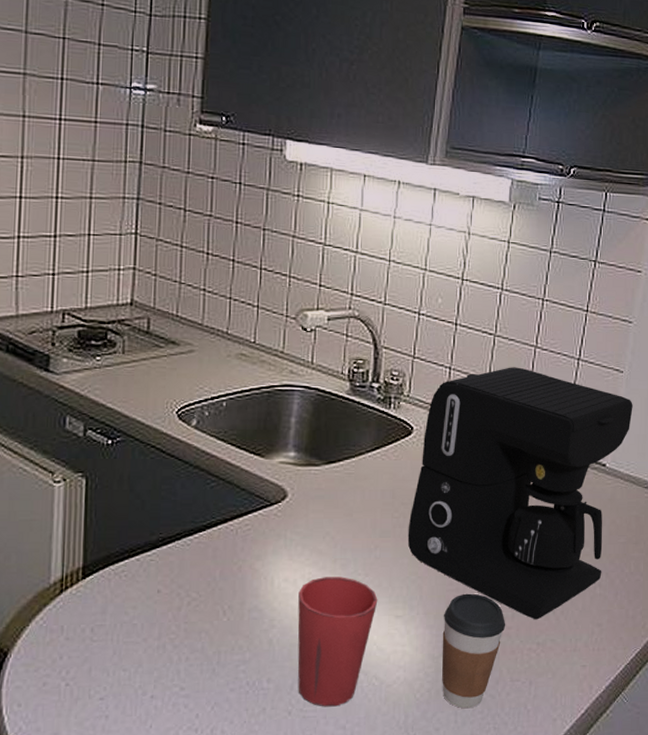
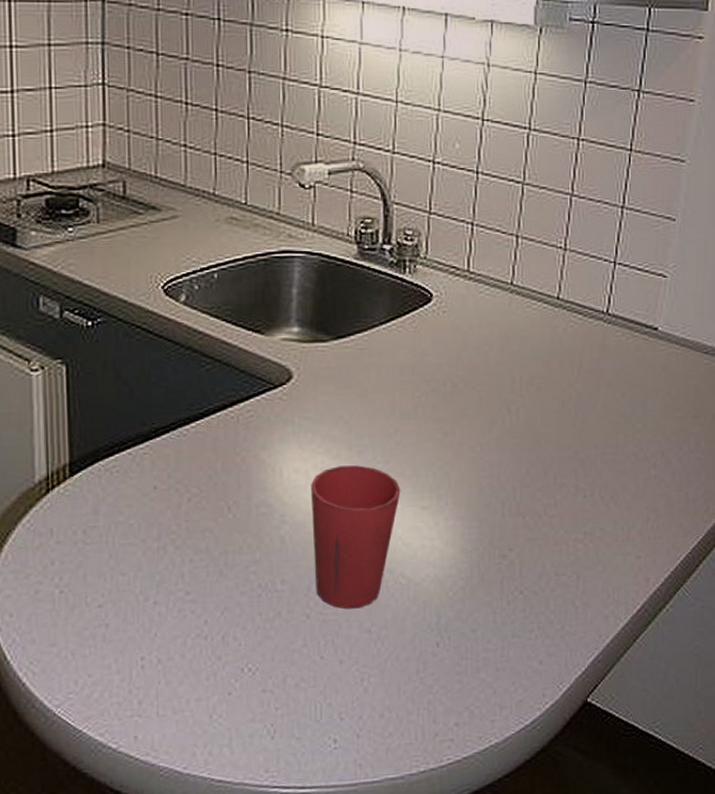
coffee maker: present [407,367,633,620] -> none [431,219,688,507]
coffee cup: present [442,593,506,709] -> none [475,479,548,607]

